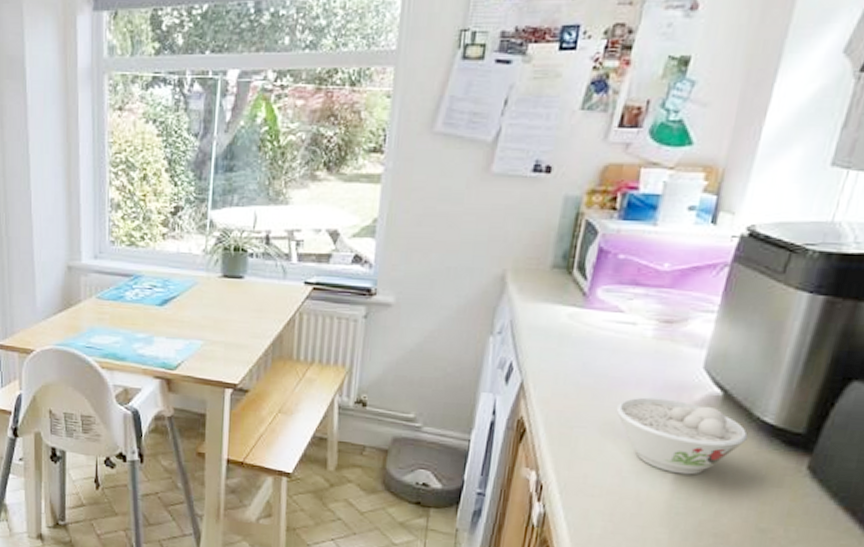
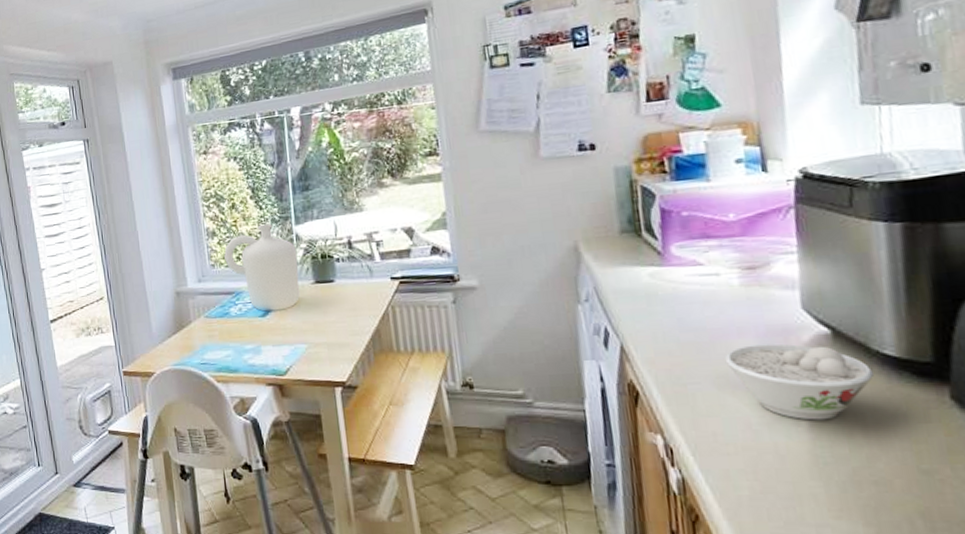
water jug: none [127,203,209,303] -> present [224,223,300,313]

